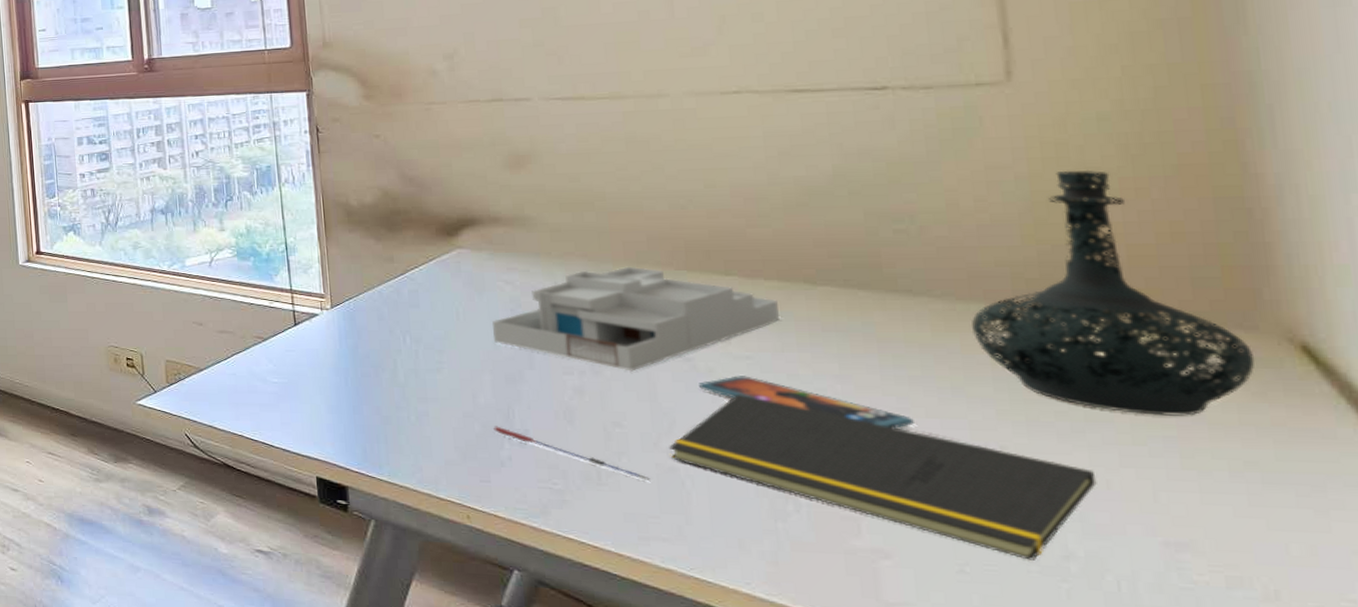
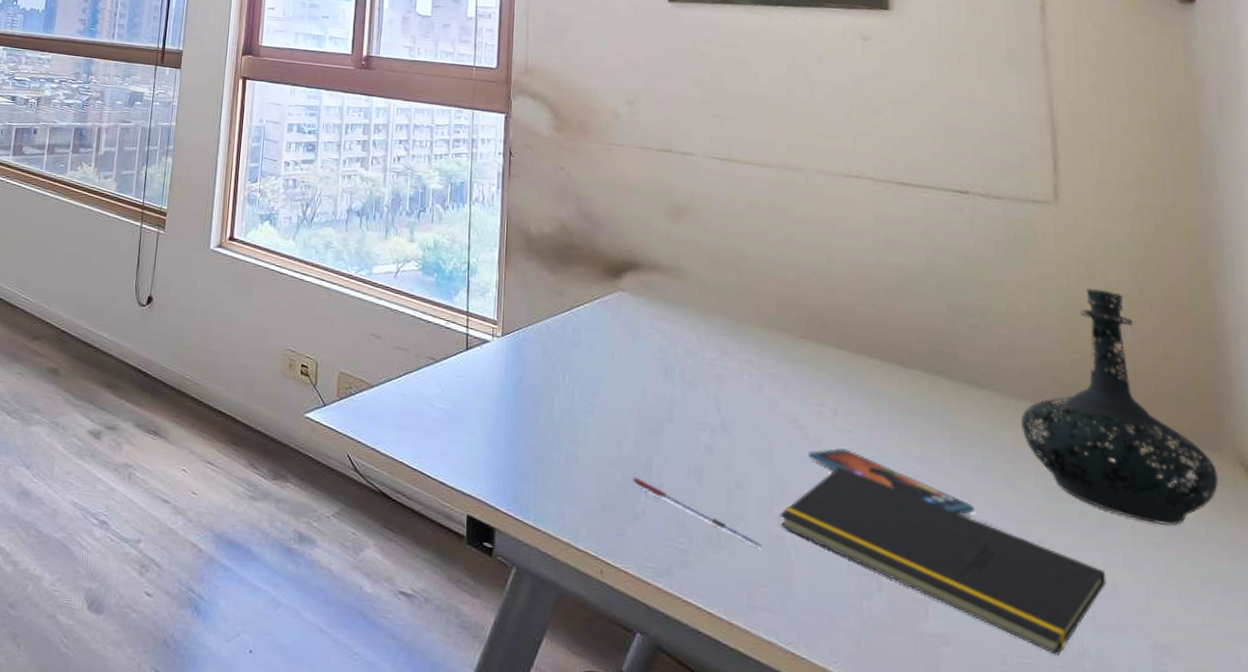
desk organizer: present [493,266,779,372] -> none [642,327,877,434]

